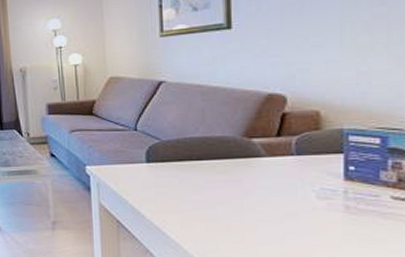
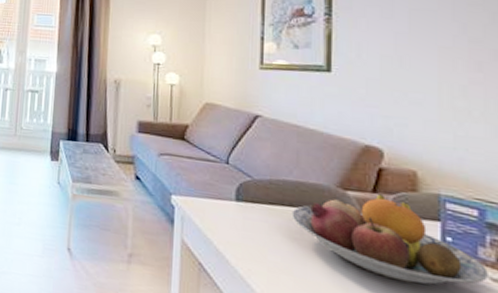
fruit bowl: none [200,137,389,211] -> present [291,194,488,285]

